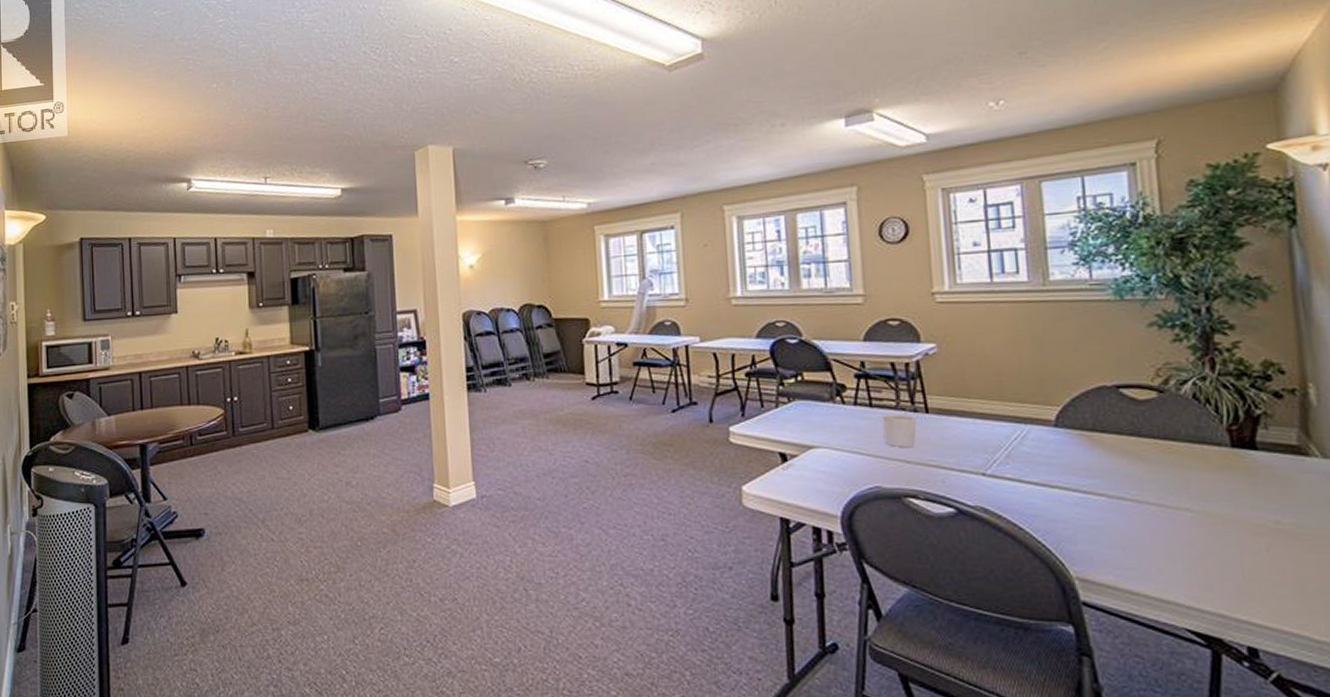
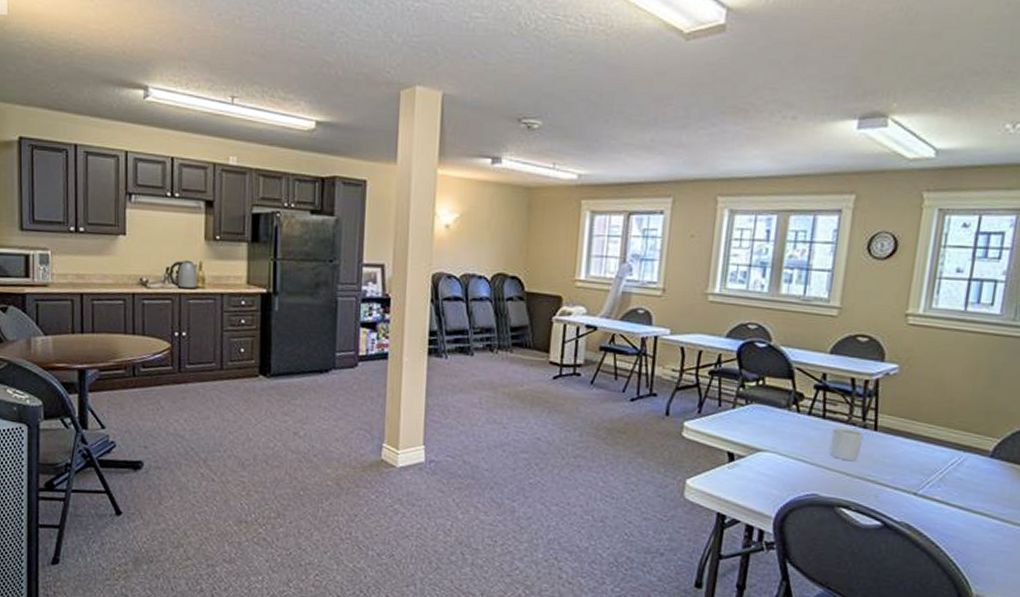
kettle: none [218,328,246,358] -> present [169,260,198,291]

